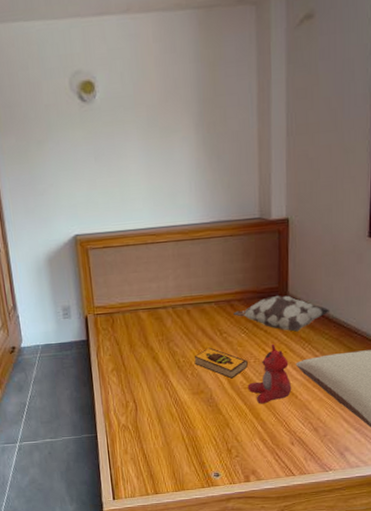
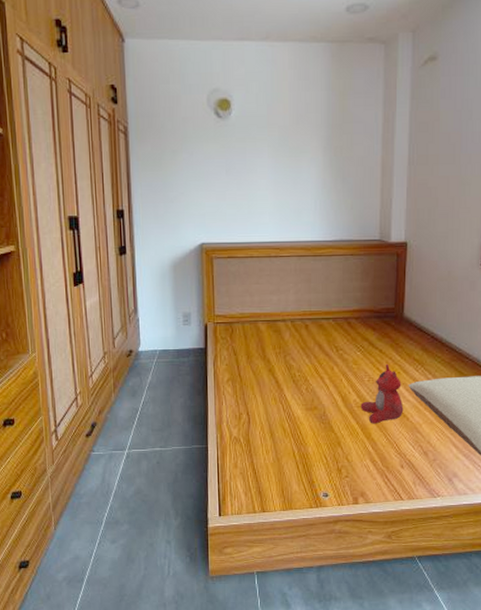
hardback book: present [194,347,248,379] -> none [309,363,362,396]
decorative pillow: present [233,295,331,332] -> none [350,317,444,353]

